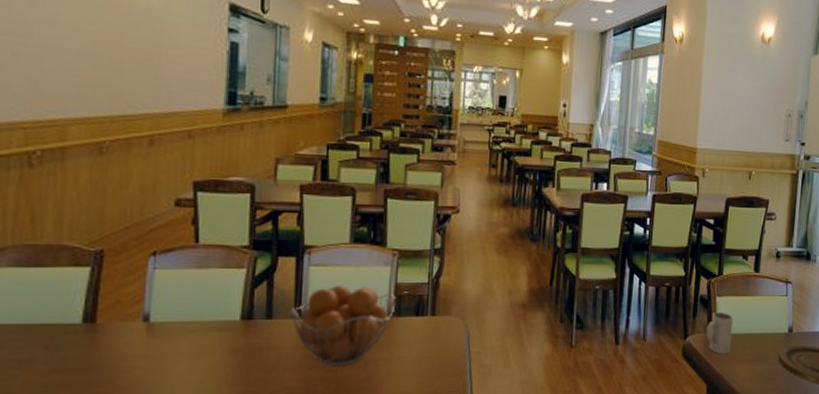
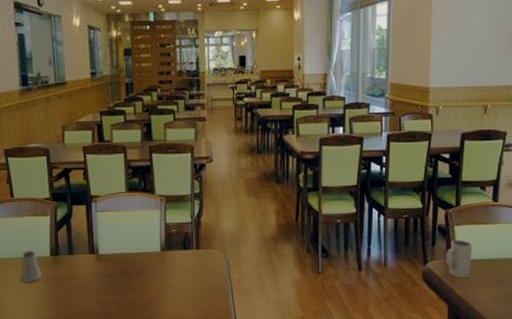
saltshaker: none [195,312,225,354] -> present [20,250,41,282]
fruit basket: present [290,285,396,365] -> none [85,226,167,290]

